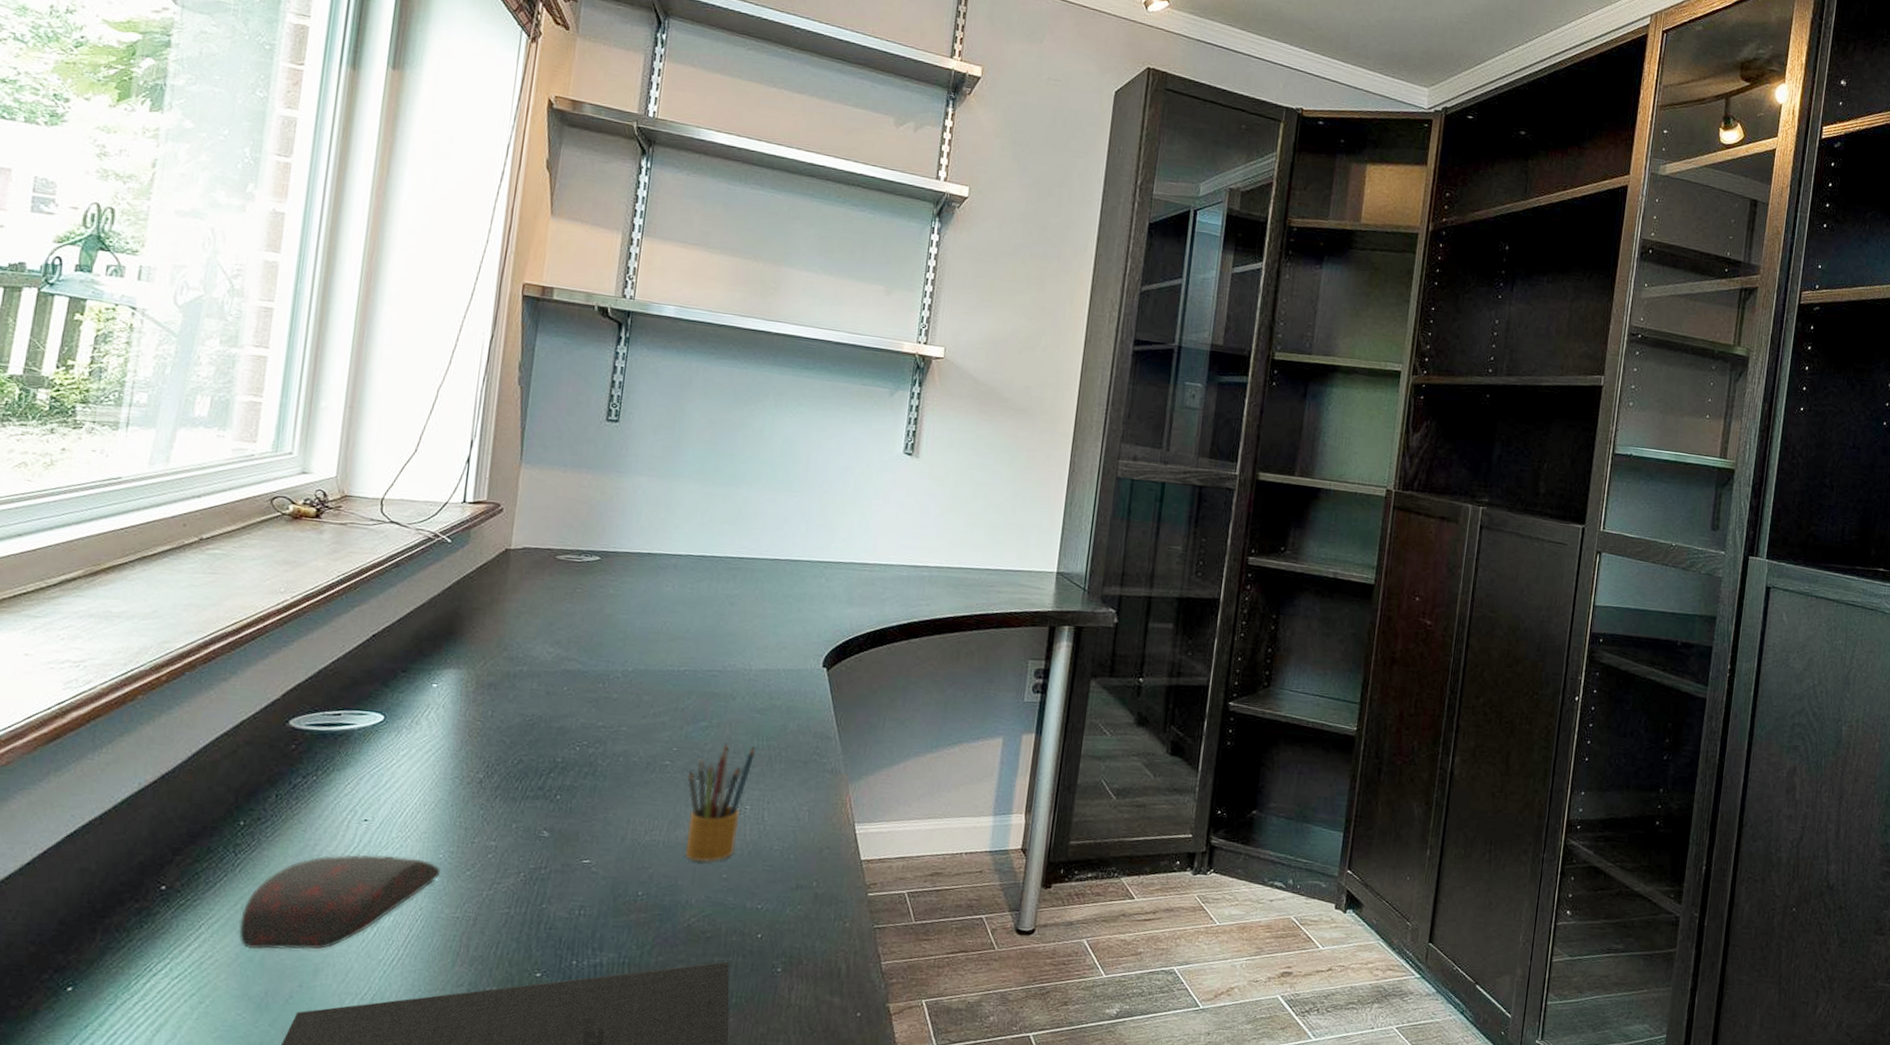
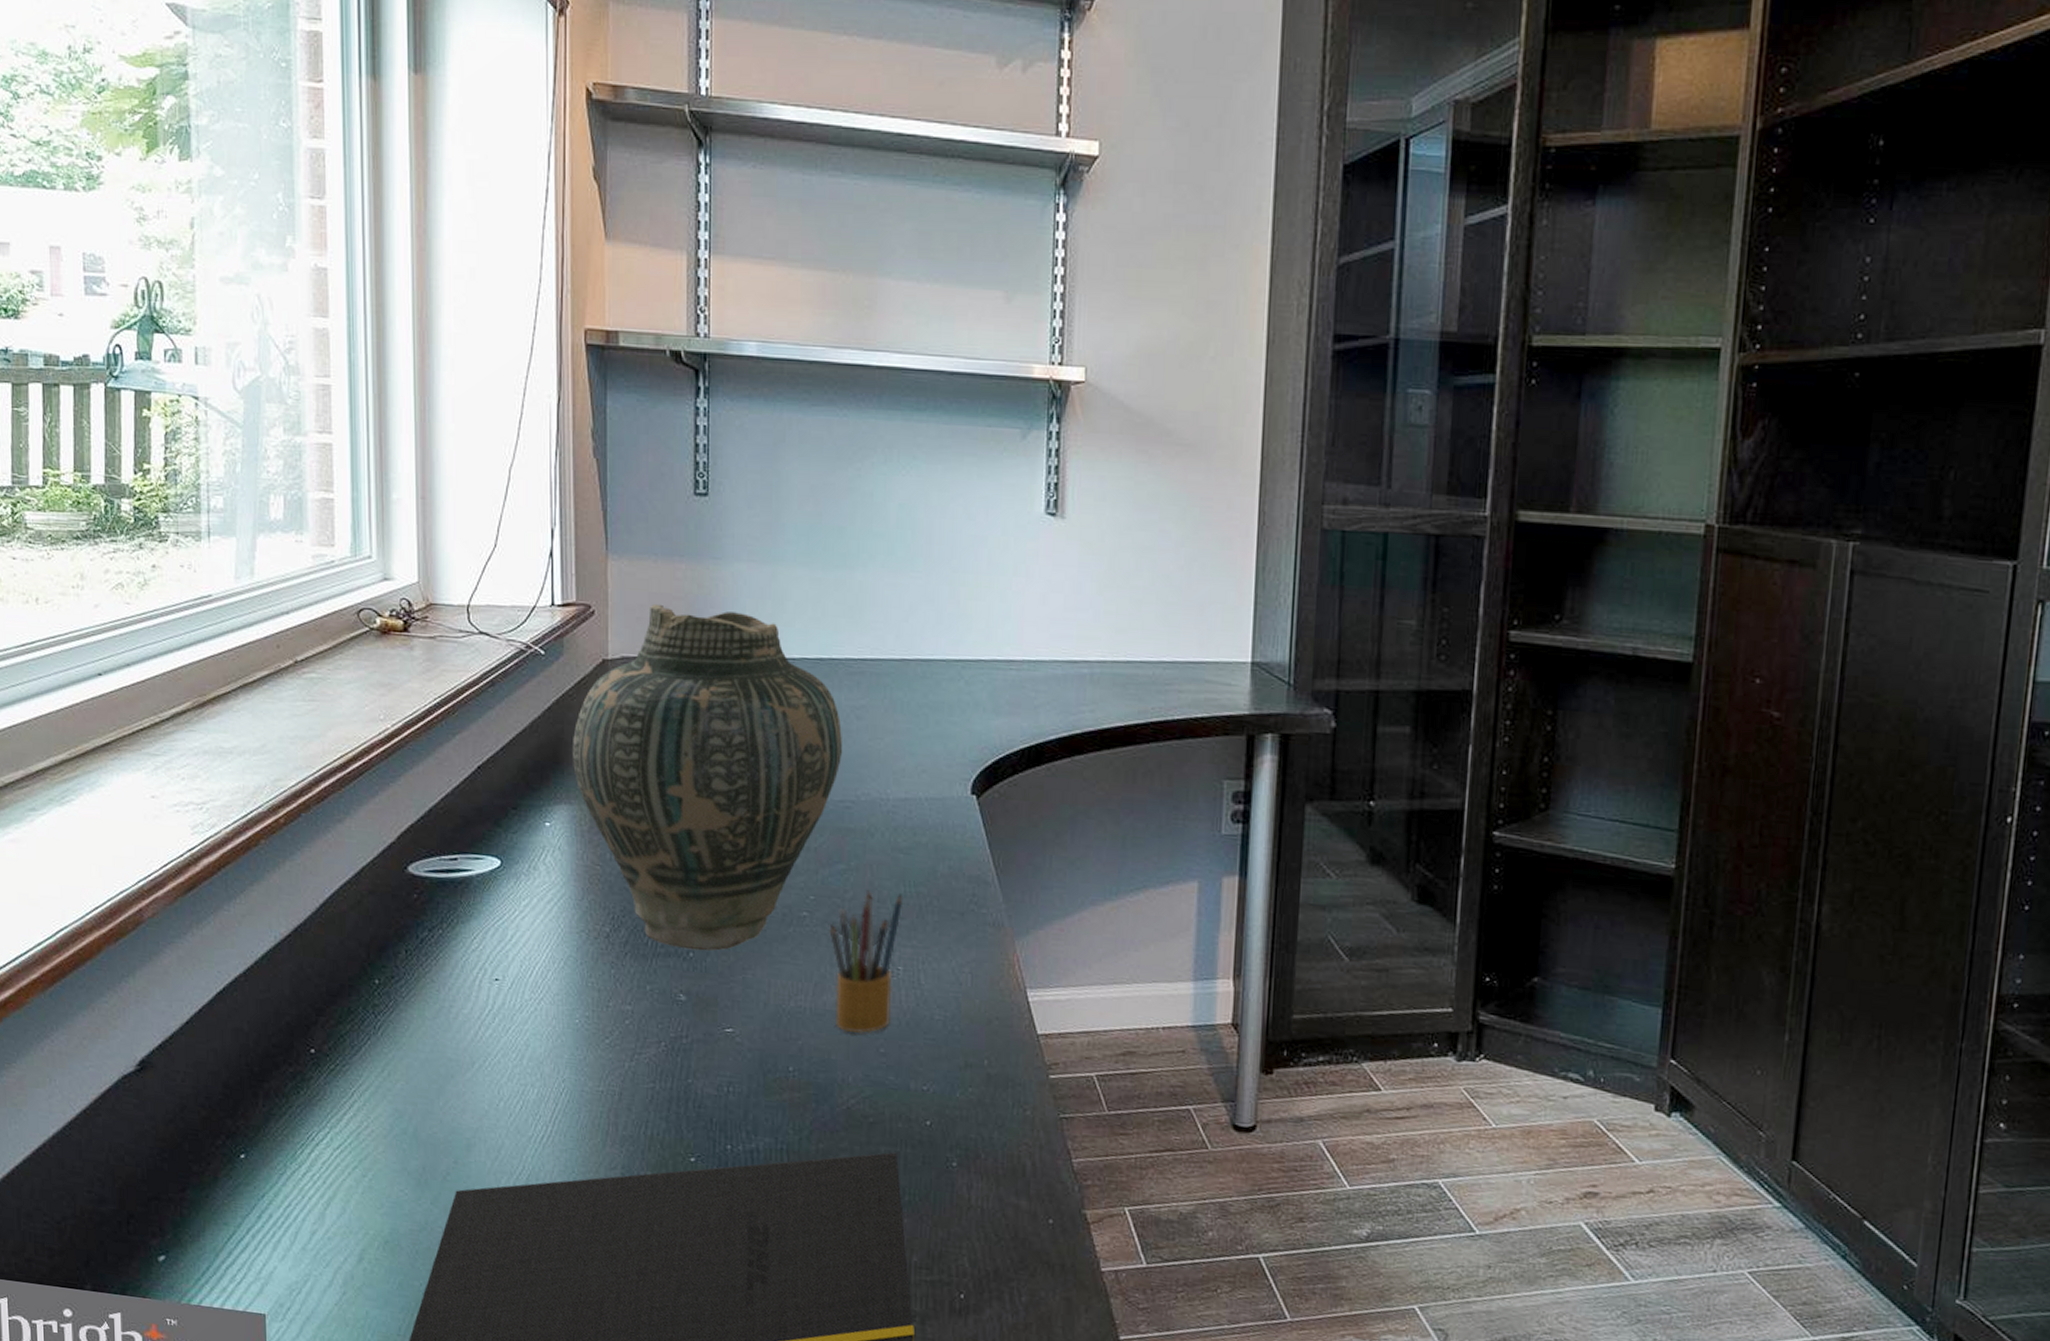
computer mouse: present [239,854,440,950] -> none [389,1018,578,1123]
vase: none [466,505,716,794] -> present [573,603,843,952]

